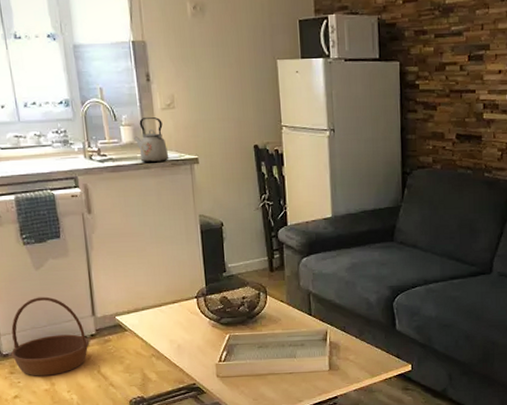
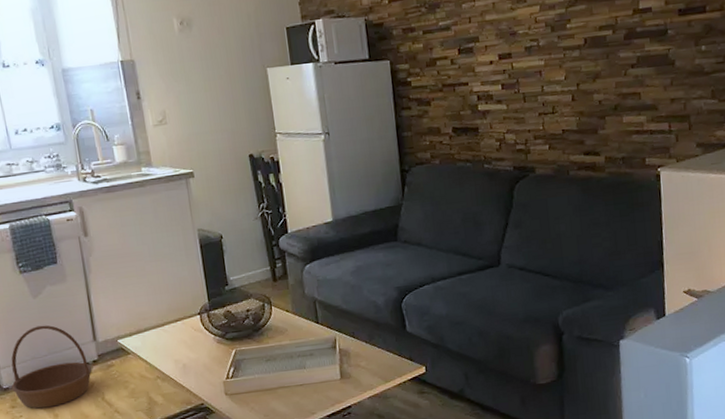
kettle: present [133,116,169,164] -> none [126,134,164,182]

